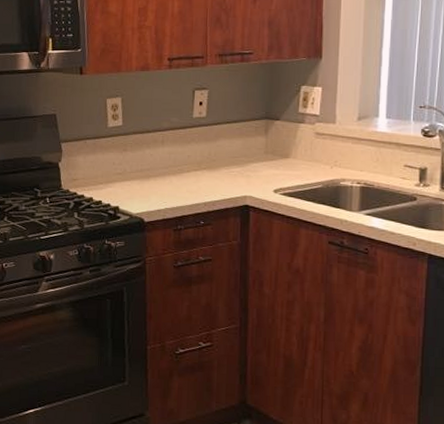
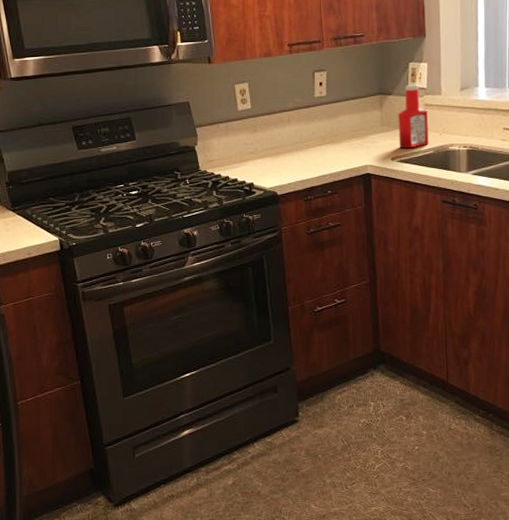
ketchup bottle: none [283,110,319,181] -> present [398,85,429,149]

